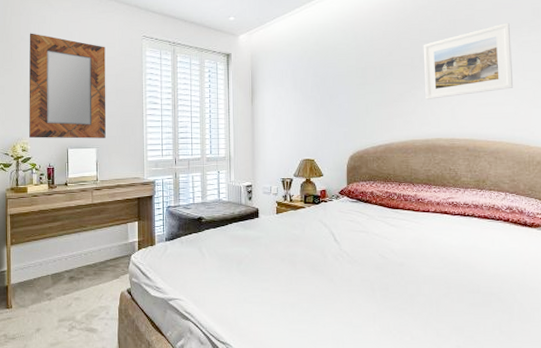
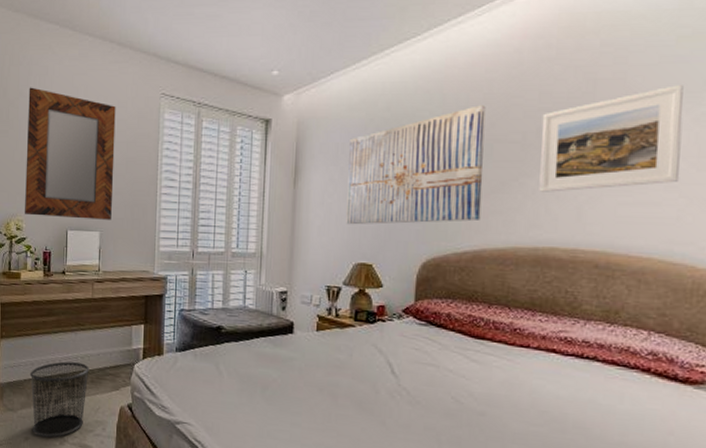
waste bin: none [39,259,92,327] -> present [29,361,90,438]
wall art: none [291,39,388,131] -> present [346,105,486,225]

